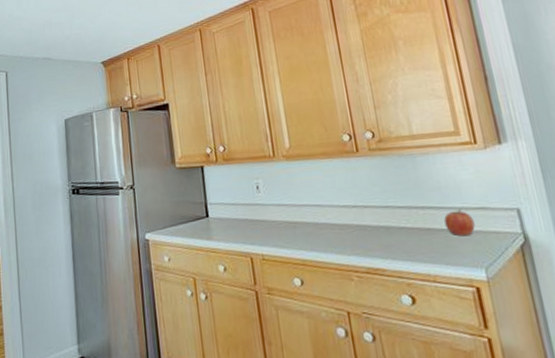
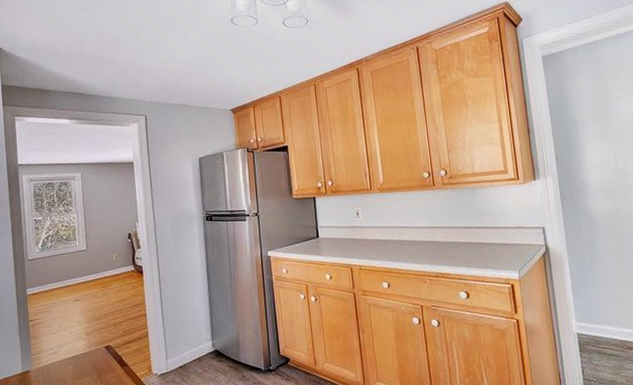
fruit: present [444,209,476,237] -> none [493,228,514,248]

